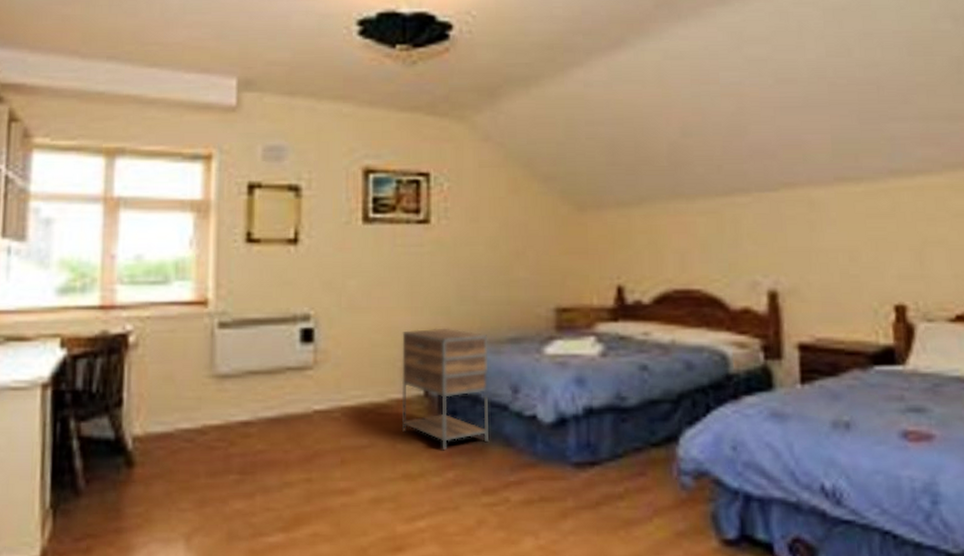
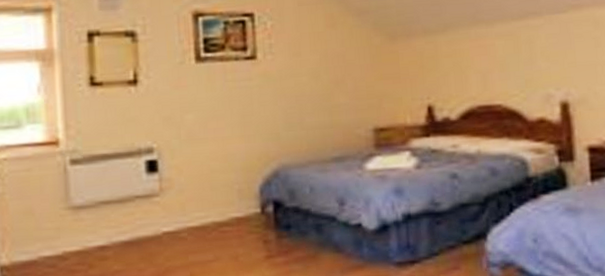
nightstand: present [402,328,490,450] -> none [238,152,321,259]

